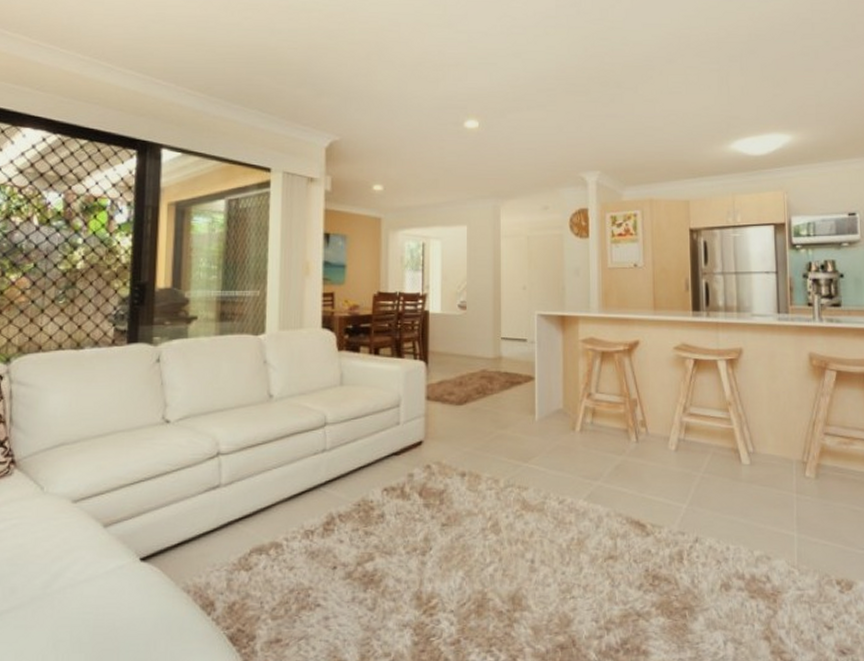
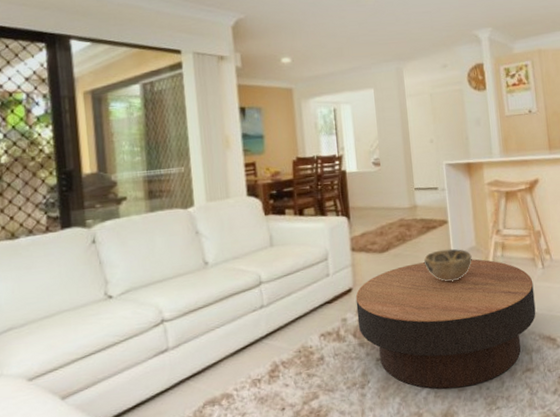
coffee table: none [425,421,625,568] -> present [355,259,536,389]
decorative bowl: none [505,409,558,446] -> present [424,248,472,282]

